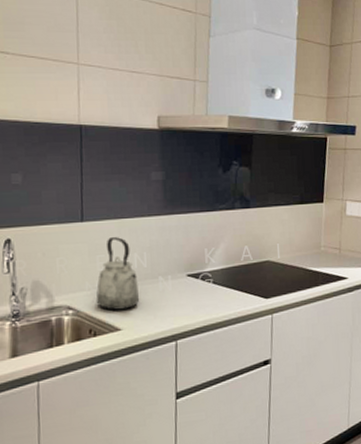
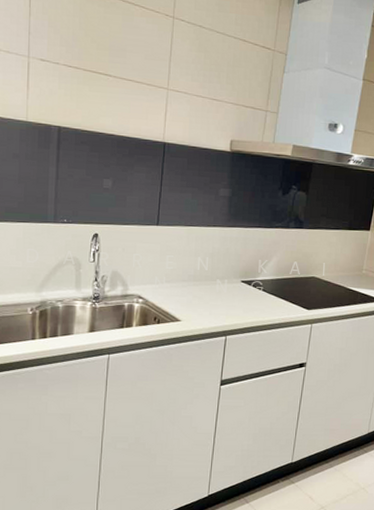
kettle: present [96,237,139,311] -> none [162,241,199,304]

